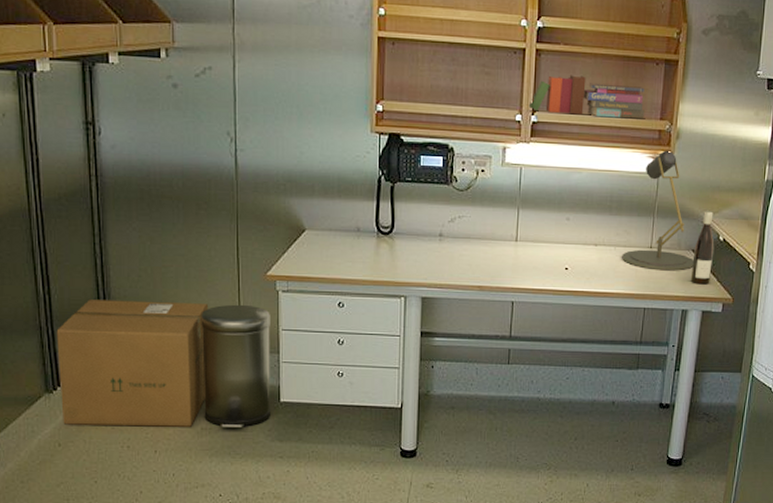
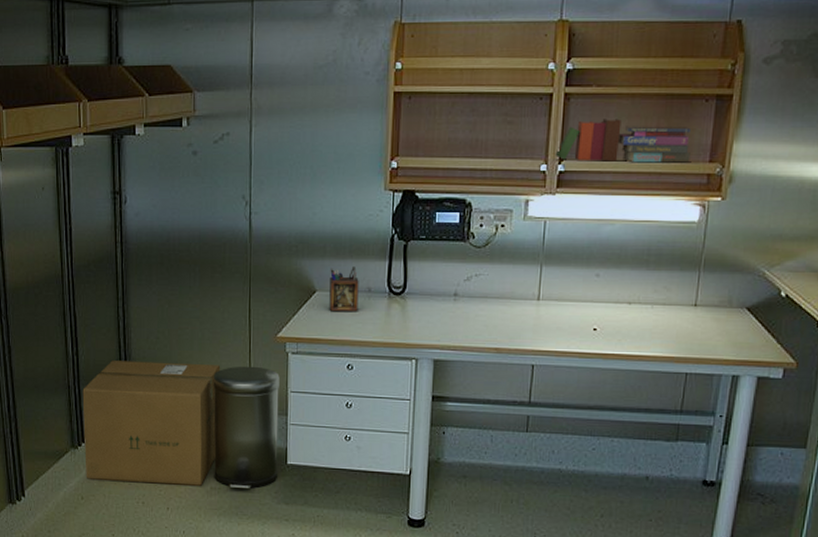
desk organizer: none [319,206,348,251] -> present [329,267,359,312]
desk lamp: present [622,150,694,271] -> none [660,196,748,332]
bottle: present [690,211,714,285] -> none [743,263,774,347]

